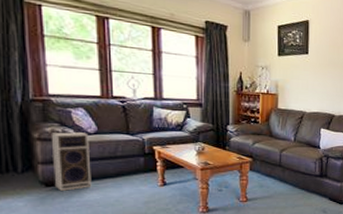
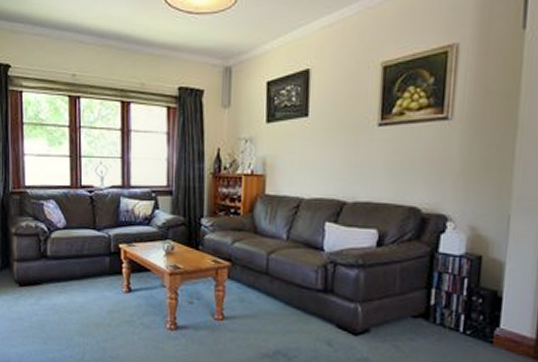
speaker: present [50,132,92,191] -> none [25,227,59,292]

